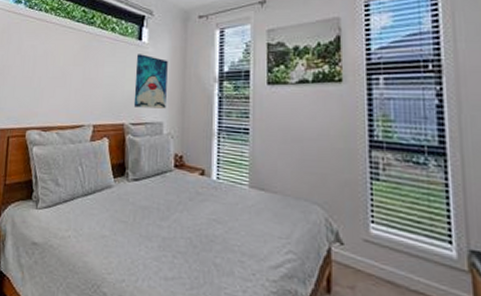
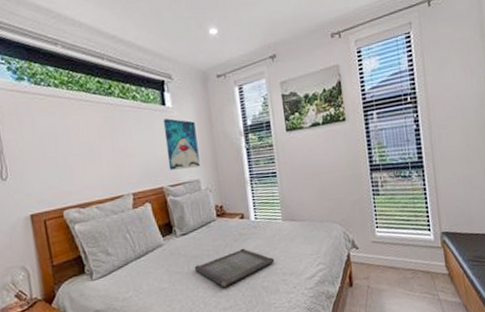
serving tray: none [140,210,233,253] -> present [194,248,275,288]

